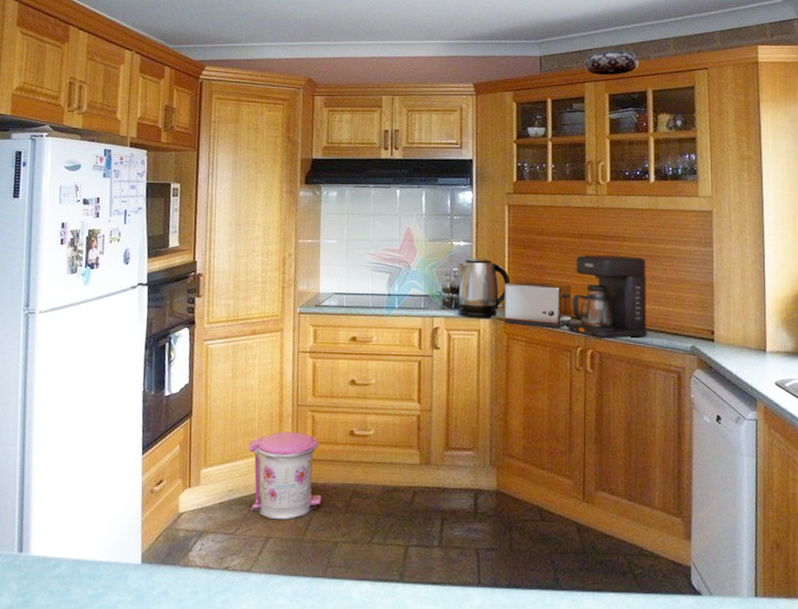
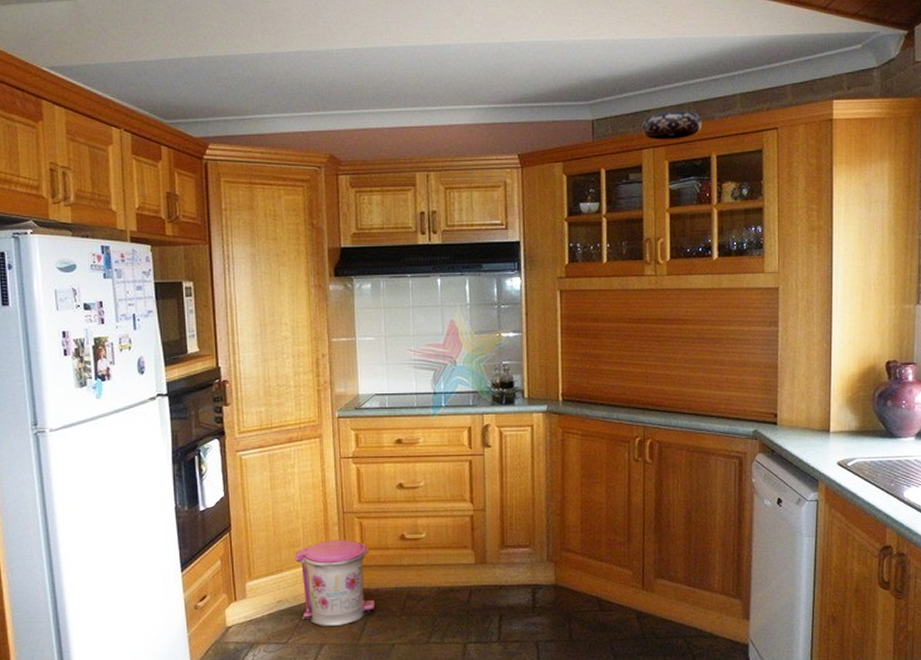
kettle: present [457,257,510,318] -> none [506,349,564,413]
toaster: present [503,280,572,329] -> none [557,371,629,420]
coffee maker: present [568,254,647,339] -> none [626,339,708,428]

